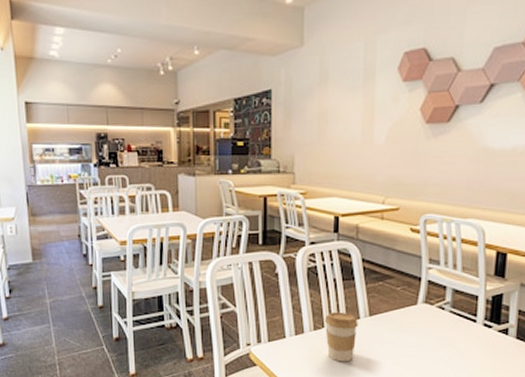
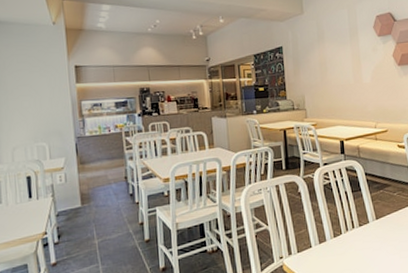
coffee cup: present [325,312,358,362] -> none [342,219,369,263]

